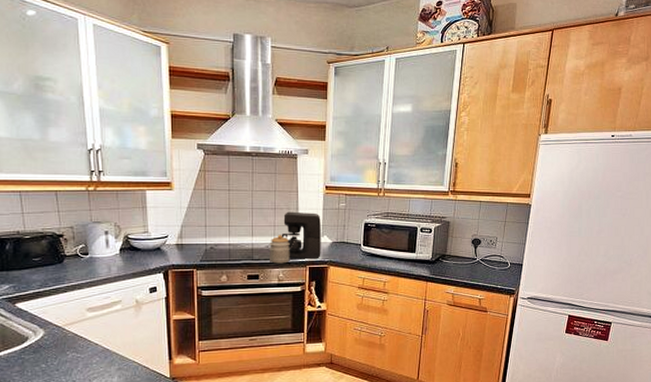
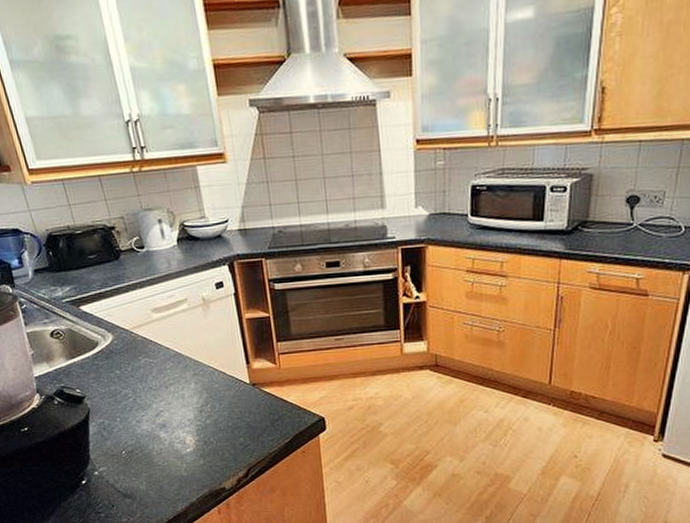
jar: present [269,234,290,264] -> none [349,208,377,247]
coffee maker: present [281,211,321,260] -> none [363,177,416,239]

